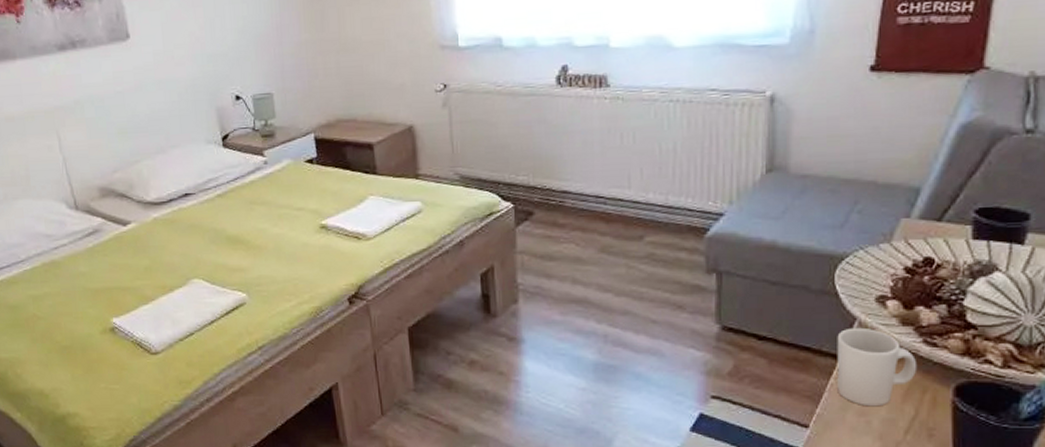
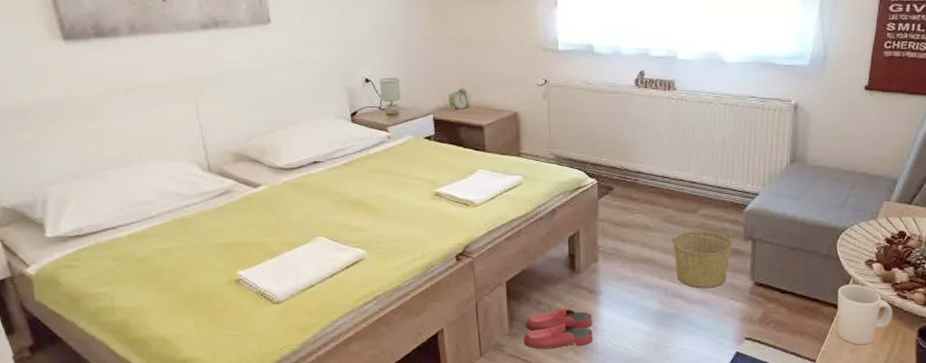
alarm clock: none [330,99,357,129] -> present [448,88,471,112]
slippers: none [432,359,516,408] -> present [523,308,594,349]
basket: none [610,262,690,335] -> present [672,230,732,289]

